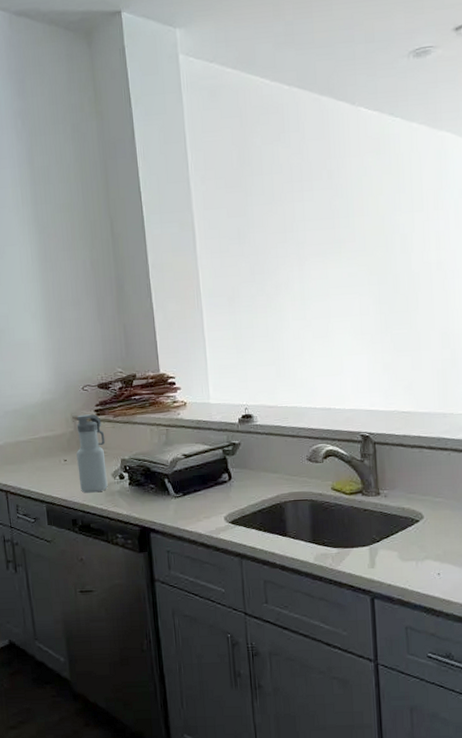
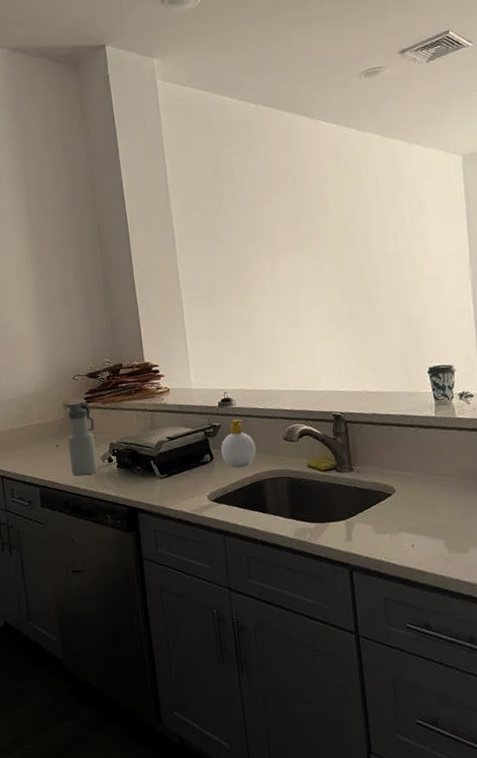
soap bottle: none [239,437,278,488] -> present [220,419,256,468]

